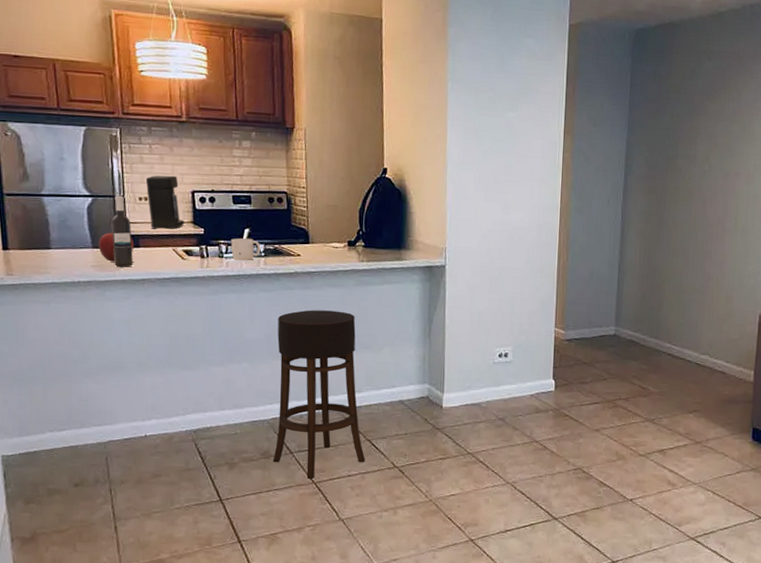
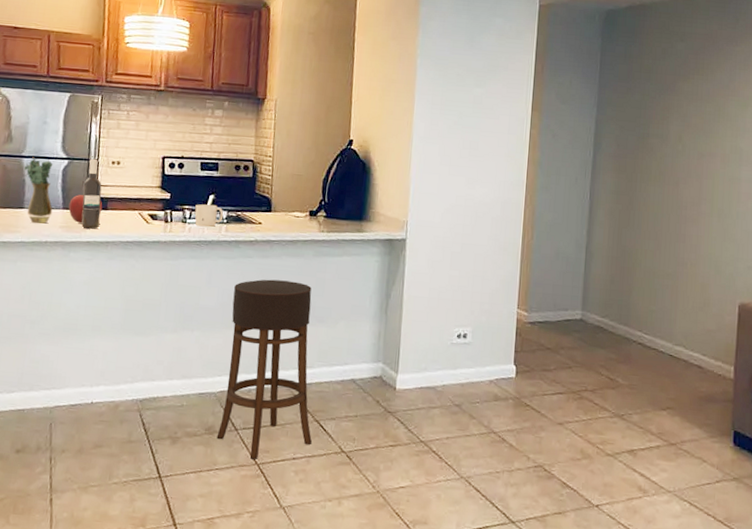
vase: none [45,194,82,265] -> present [23,156,53,224]
coffee maker: present [145,175,184,230] -> none [120,141,152,193]

